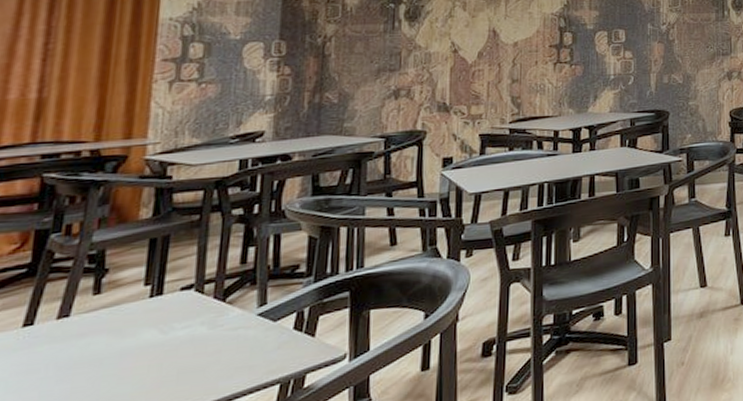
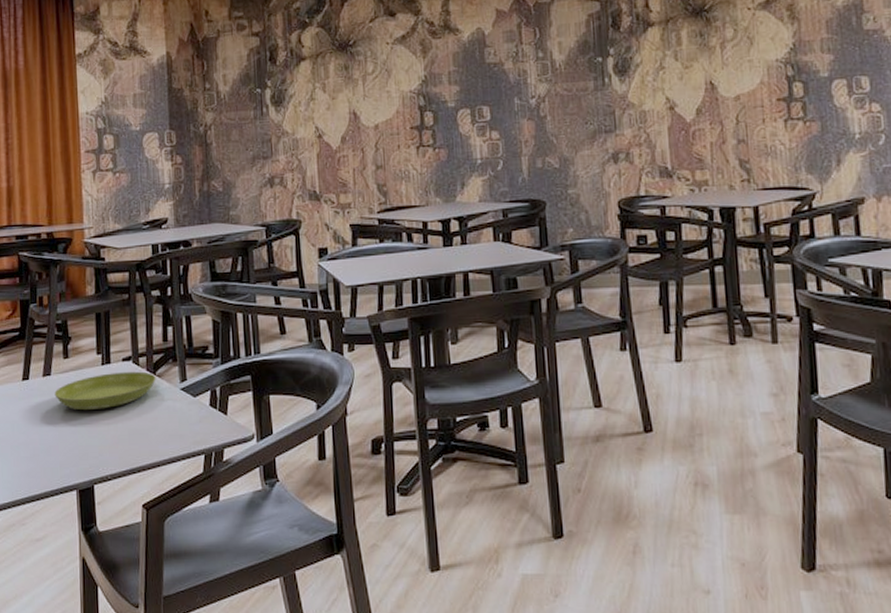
saucer: none [72,300,226,354] -> present [54,371,156,411]

